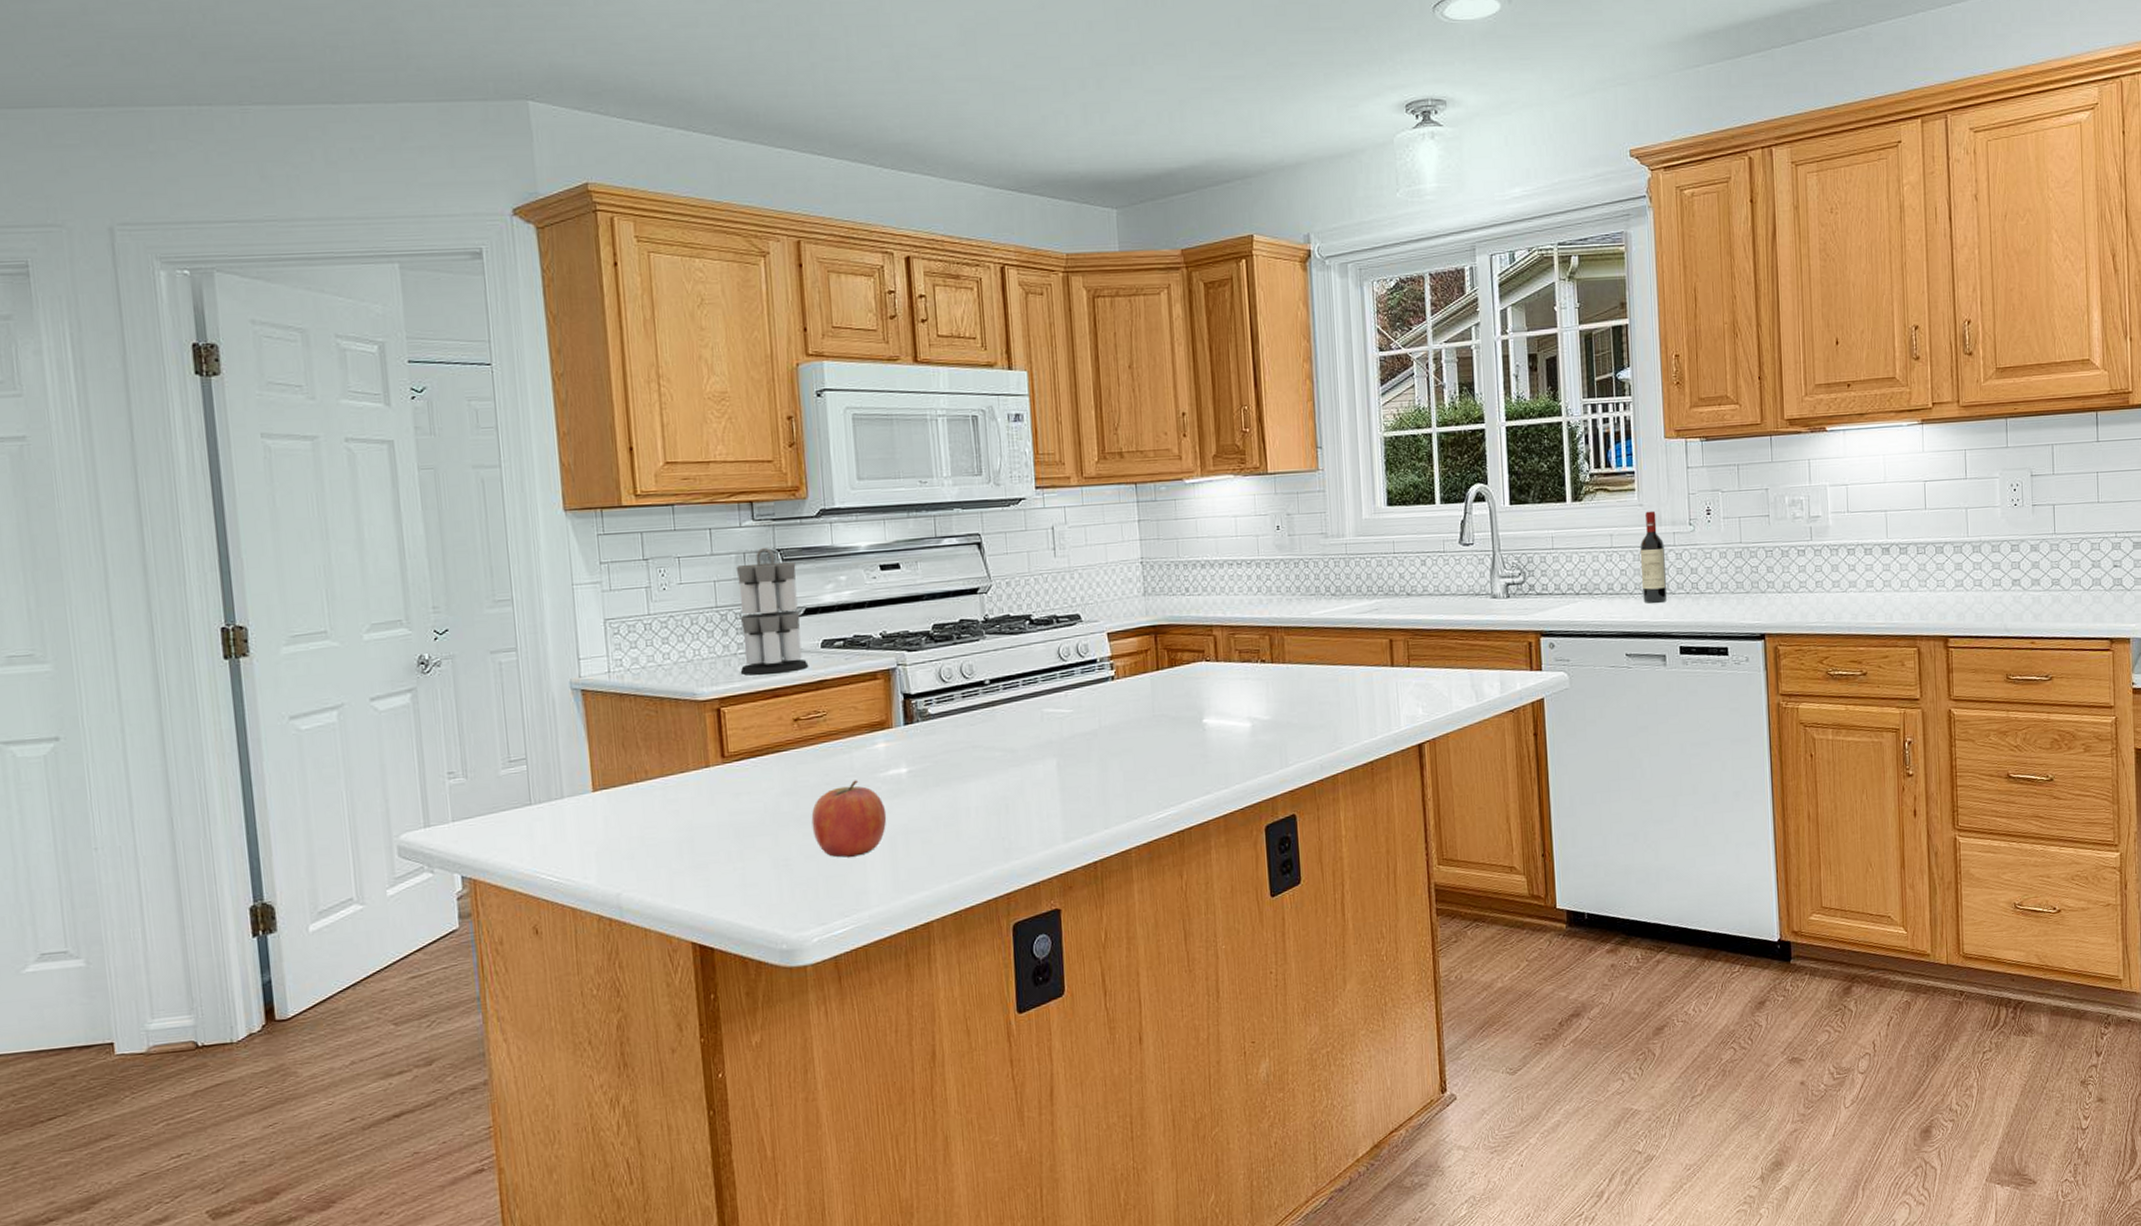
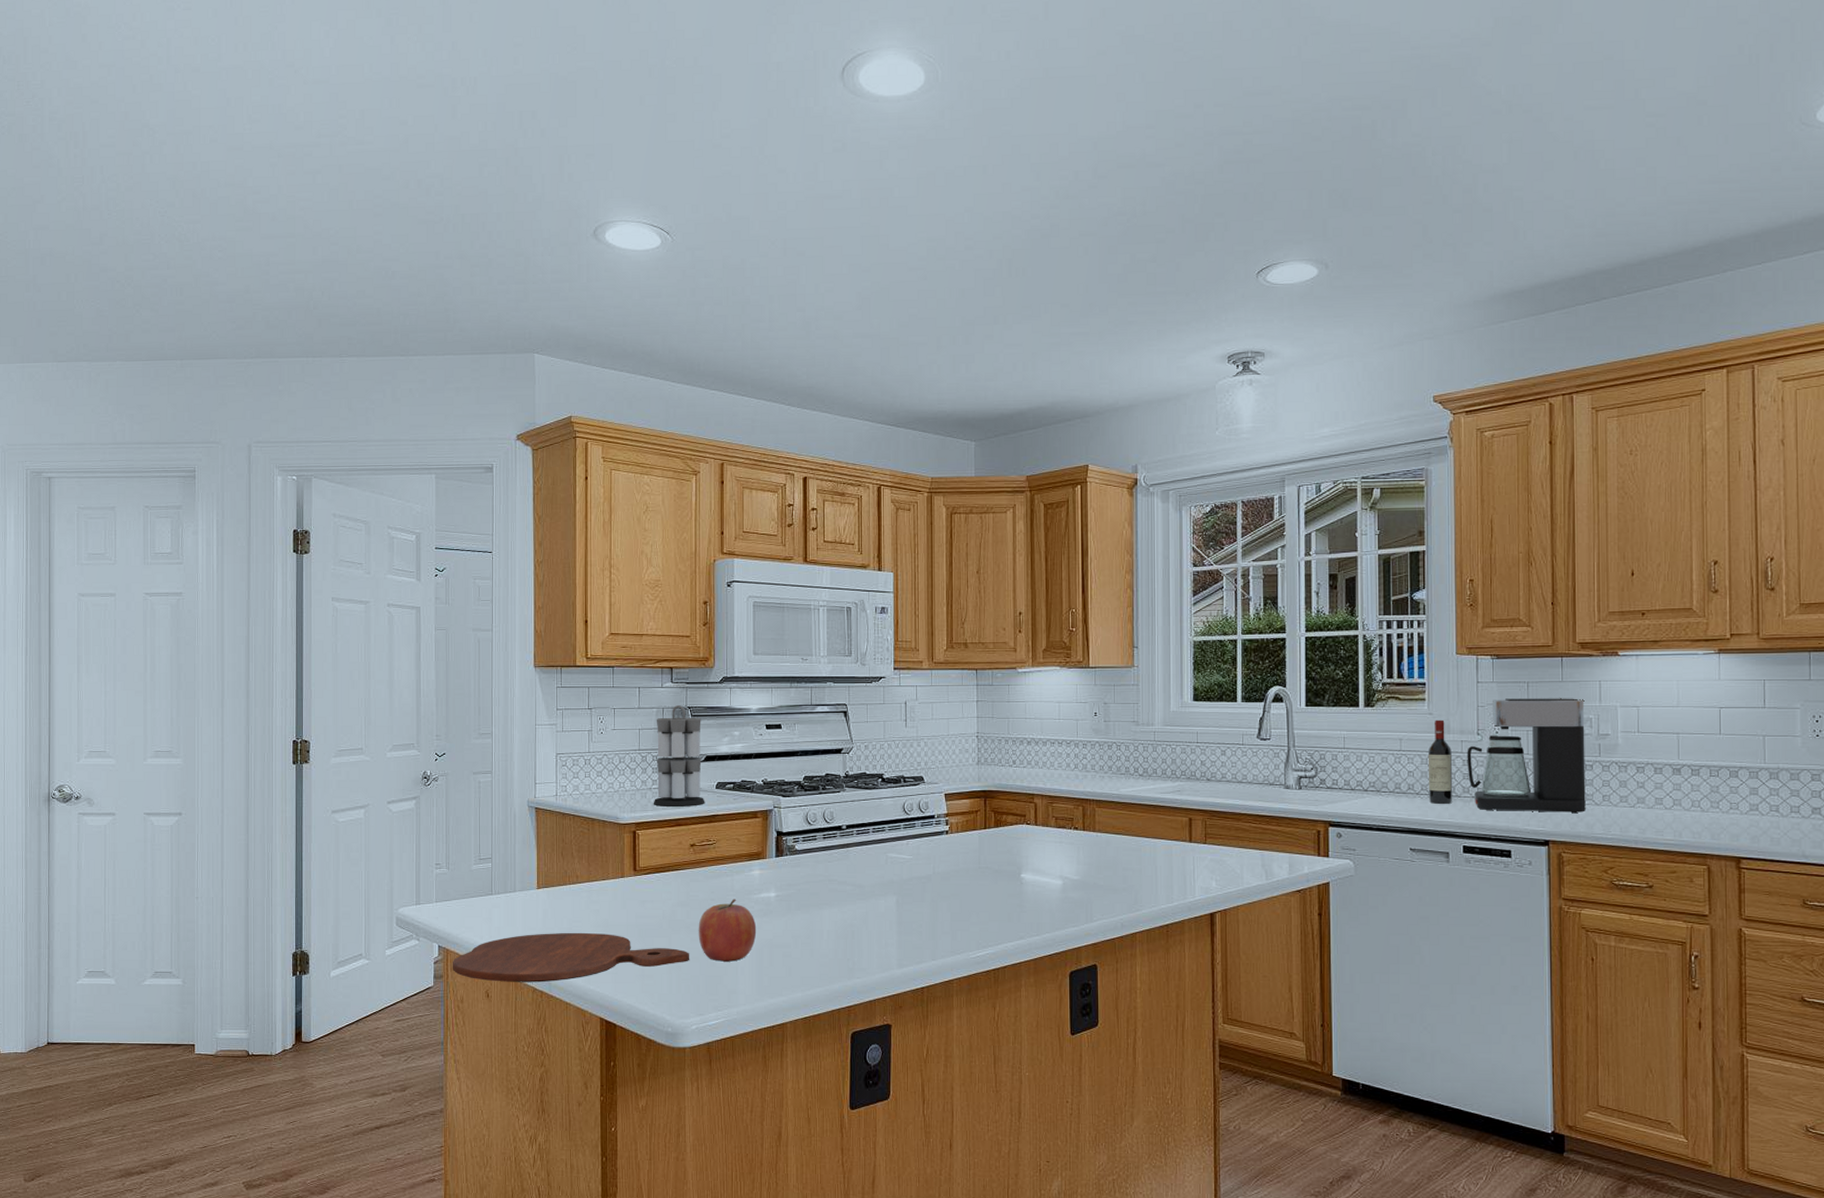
cutting board: none [482,838,803,914] -> present [452,932,689,983]
coffee maker: none [1679,479,1800,606] -> present [1467,698,1586,814]

